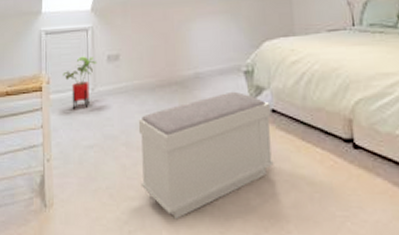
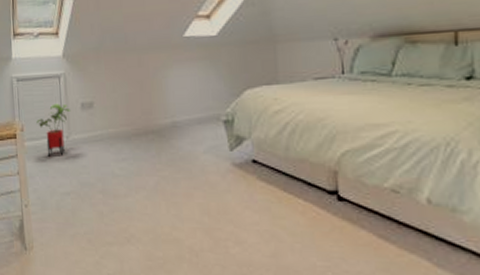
bench: present [138,91,274,220] -> none [114,141,254,265]

